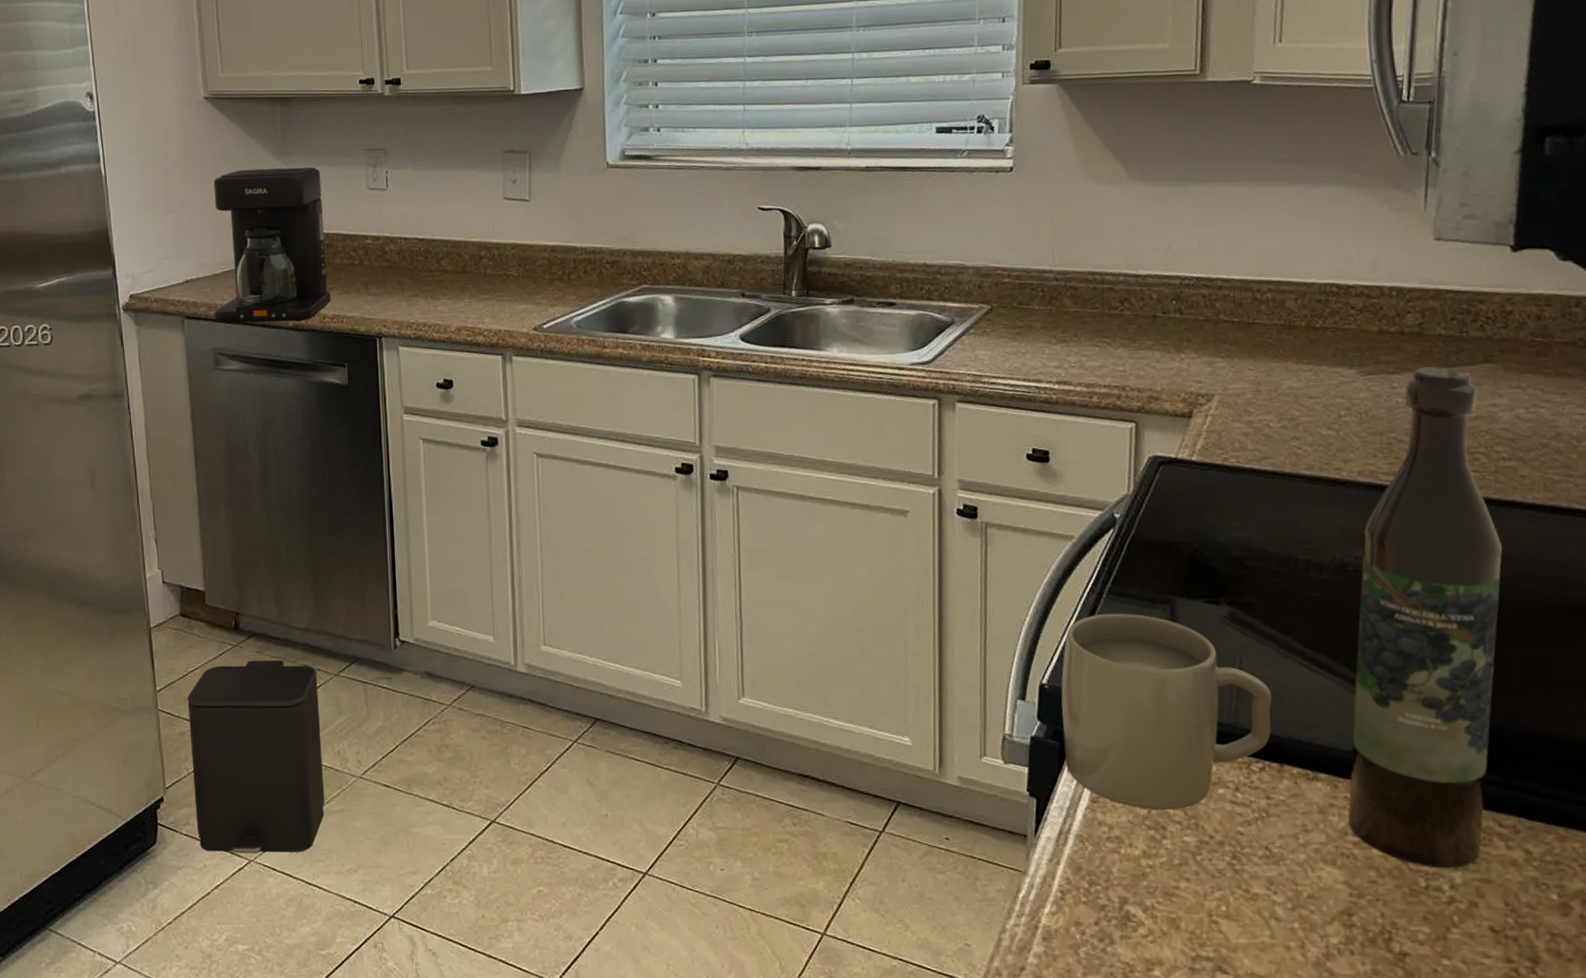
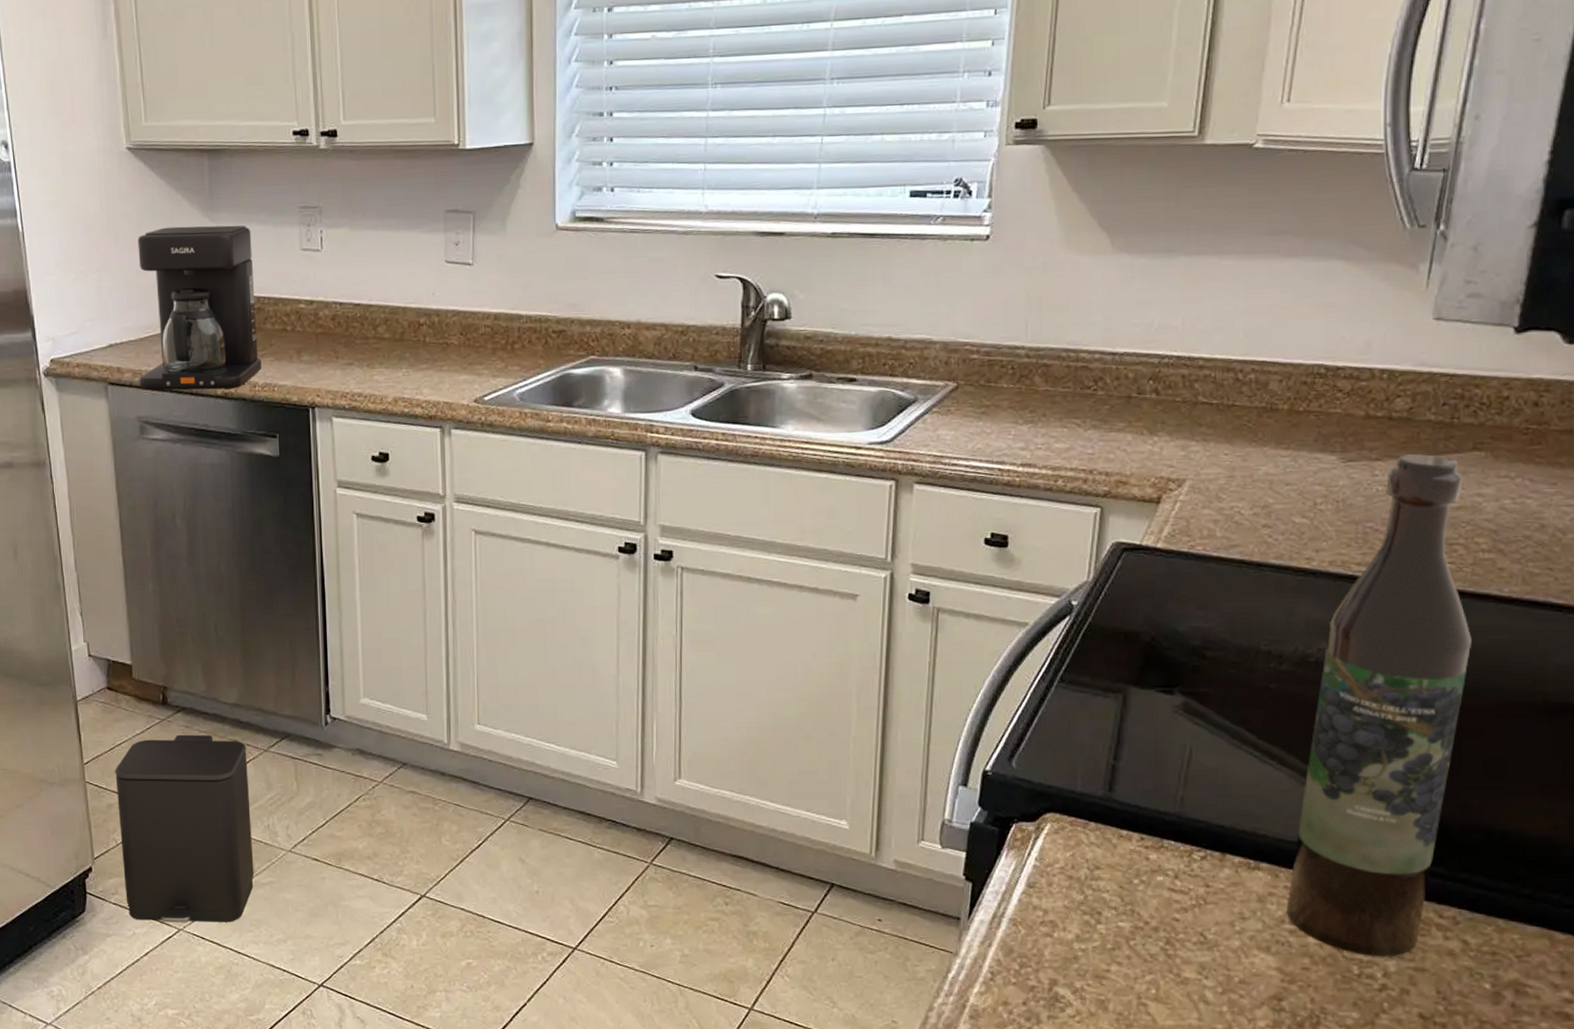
mug: present [1061,613,1273,811] -> none [1003,701,1220,897]

